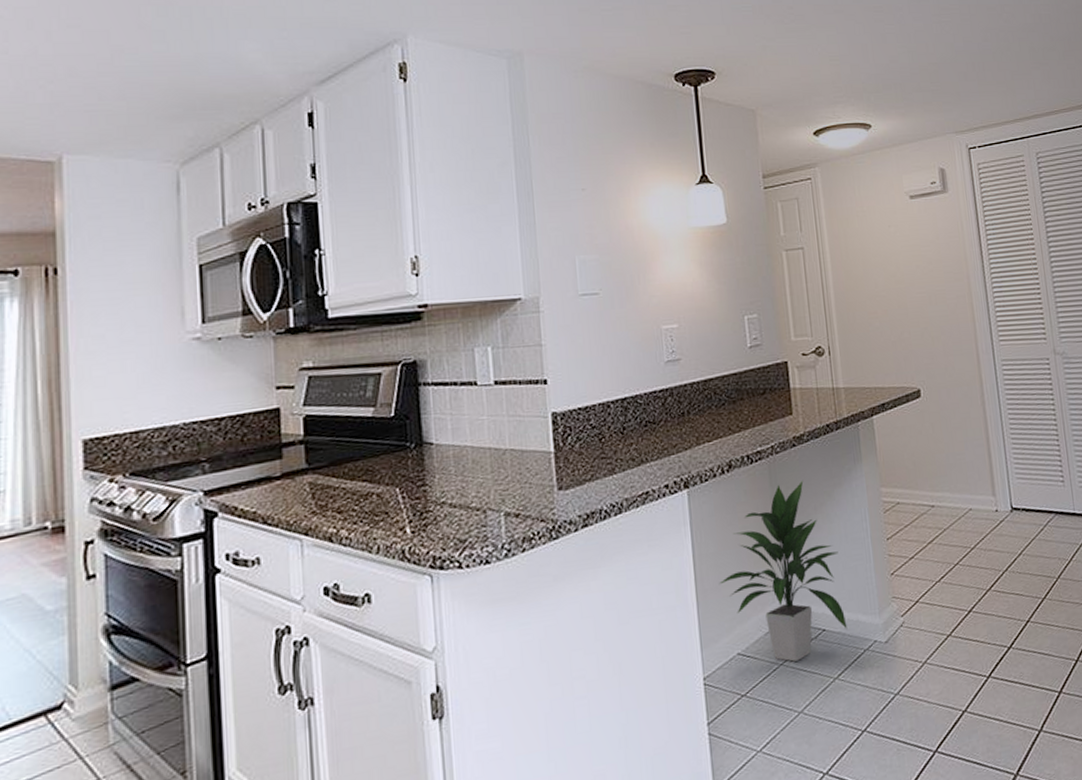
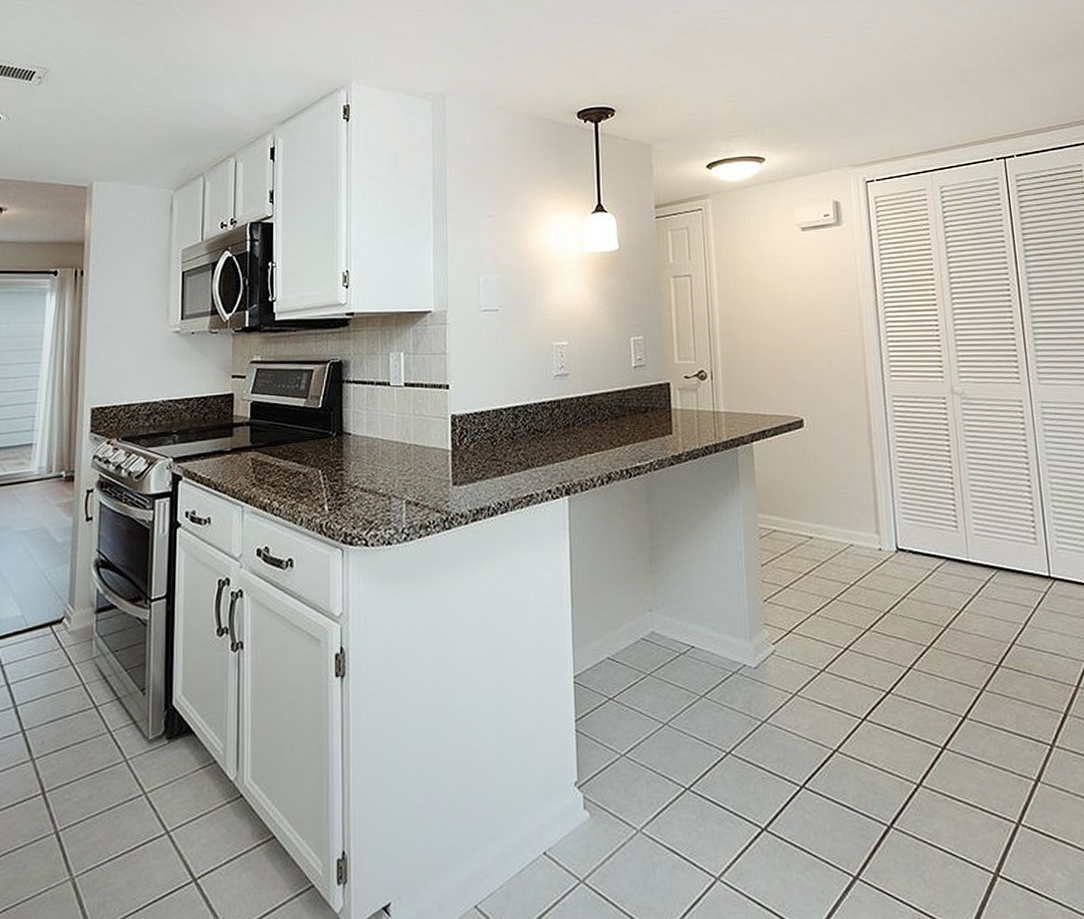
indoor plant: present [719,481,848,662] -> none [594,499,717,673]

